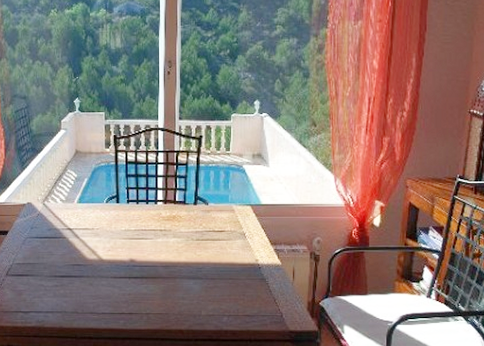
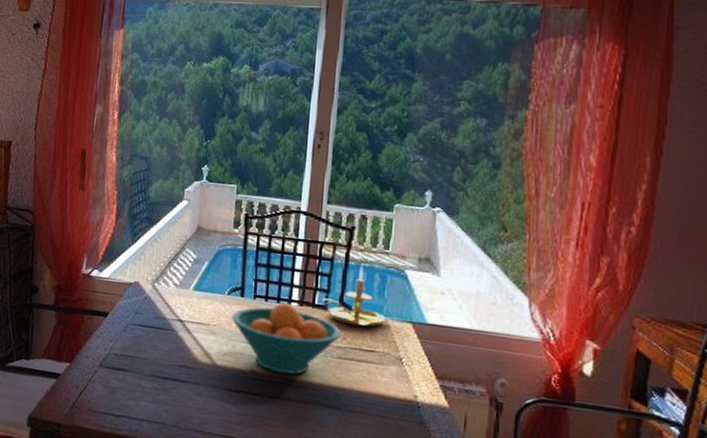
fruit bowl: none [111,202,198,259] -> present [232,301,341,375]
candle holder: none [182,167,231,213] -> present [323,266,386,328]

